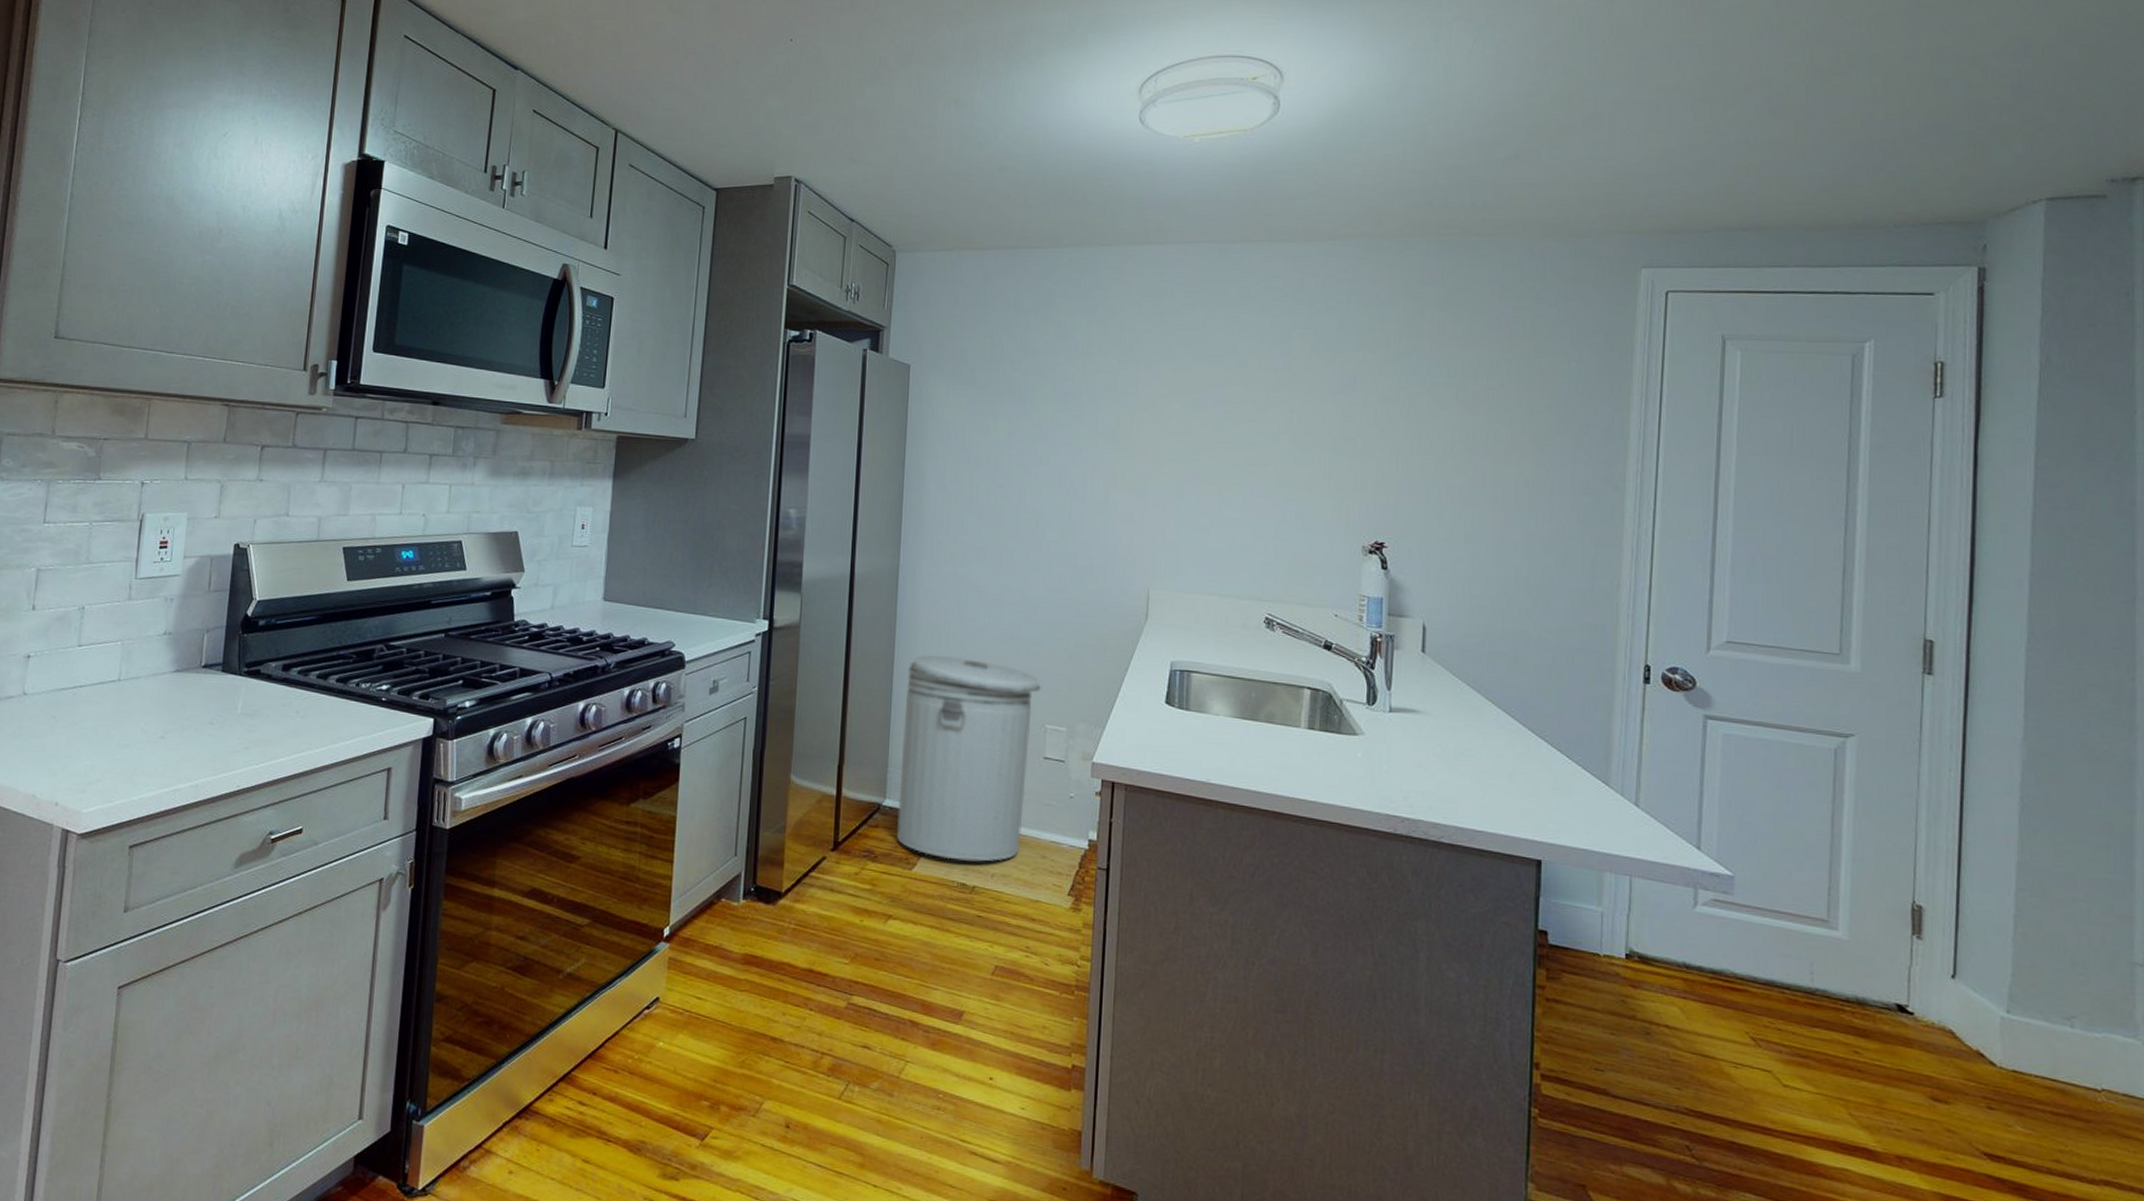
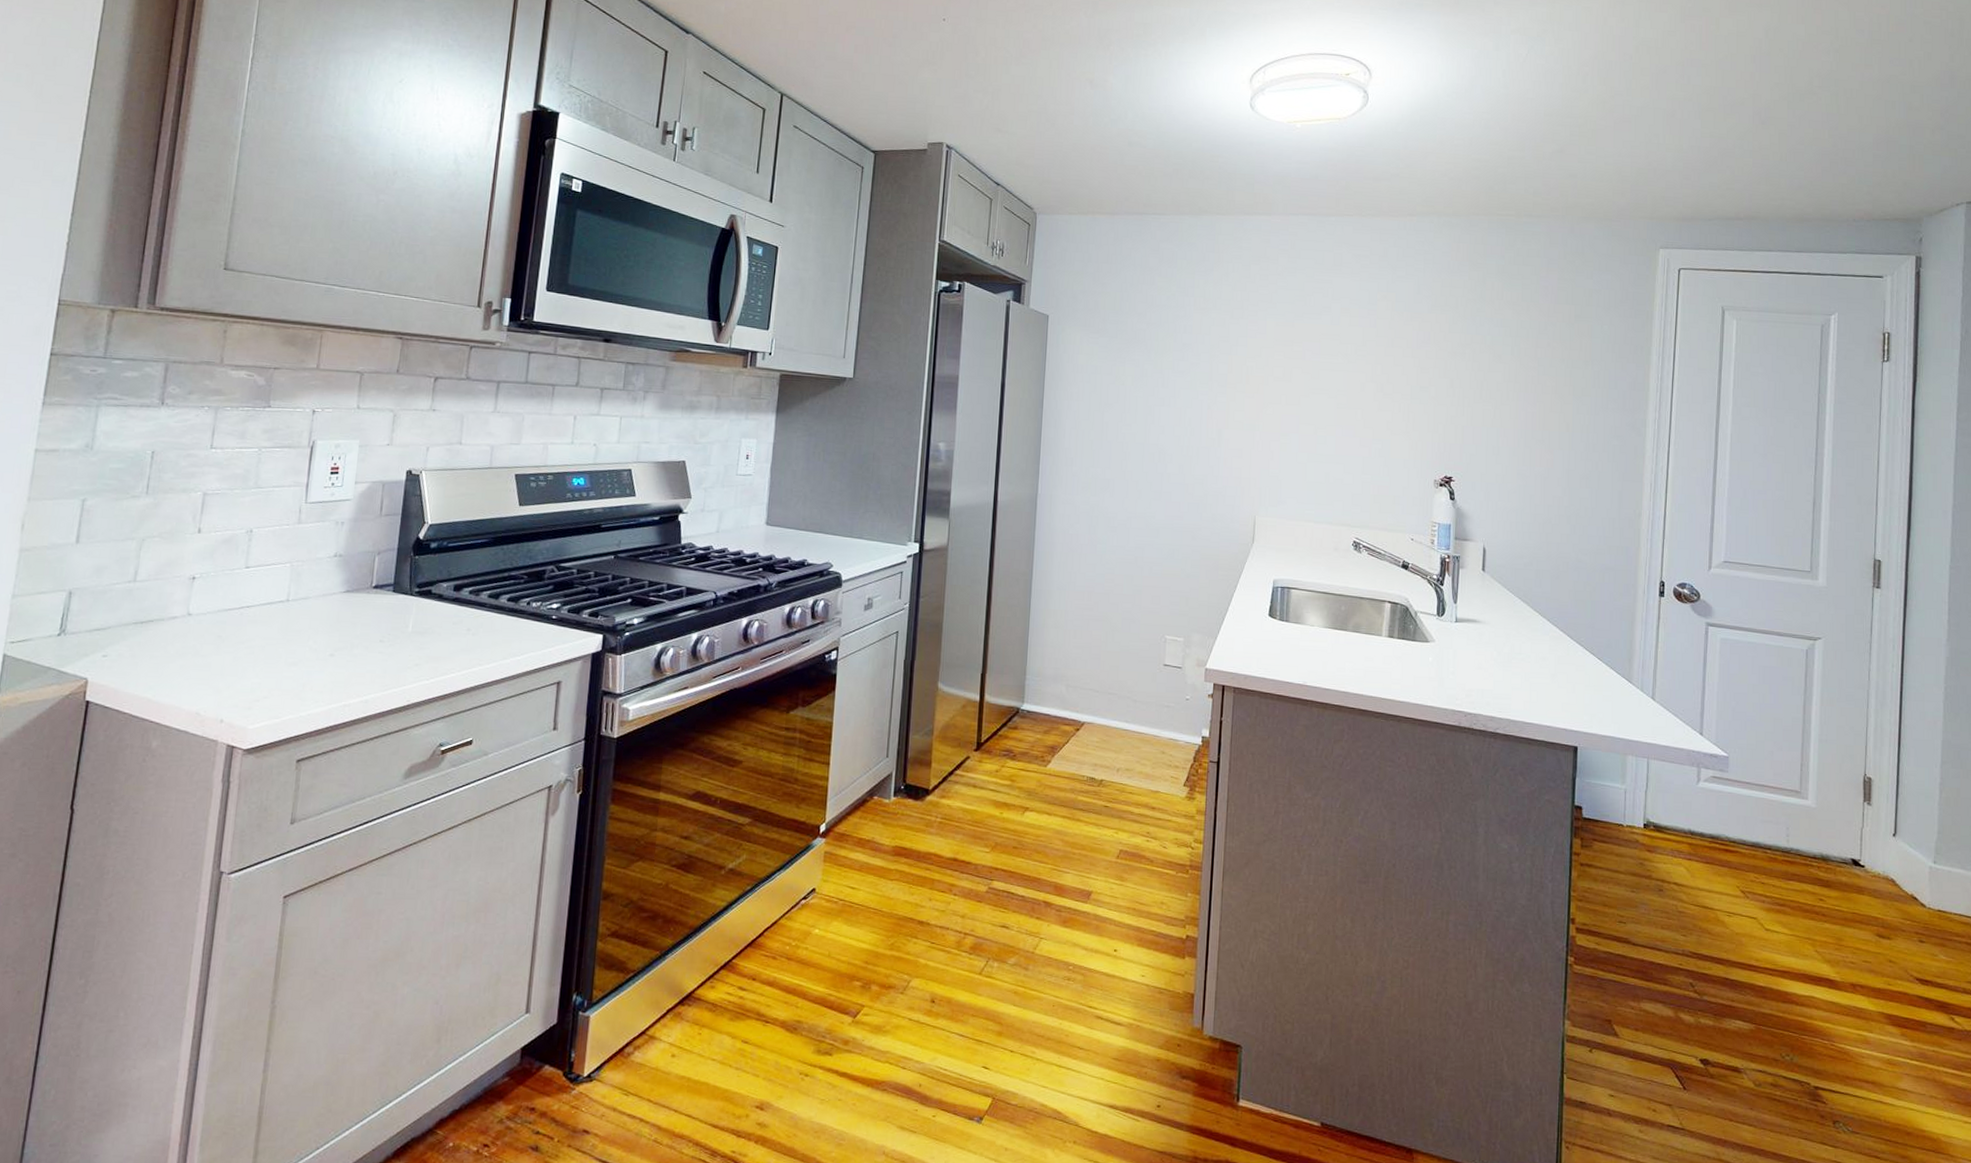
can: present [896,654,1041,862] -> none [1033,573,1162,758]

